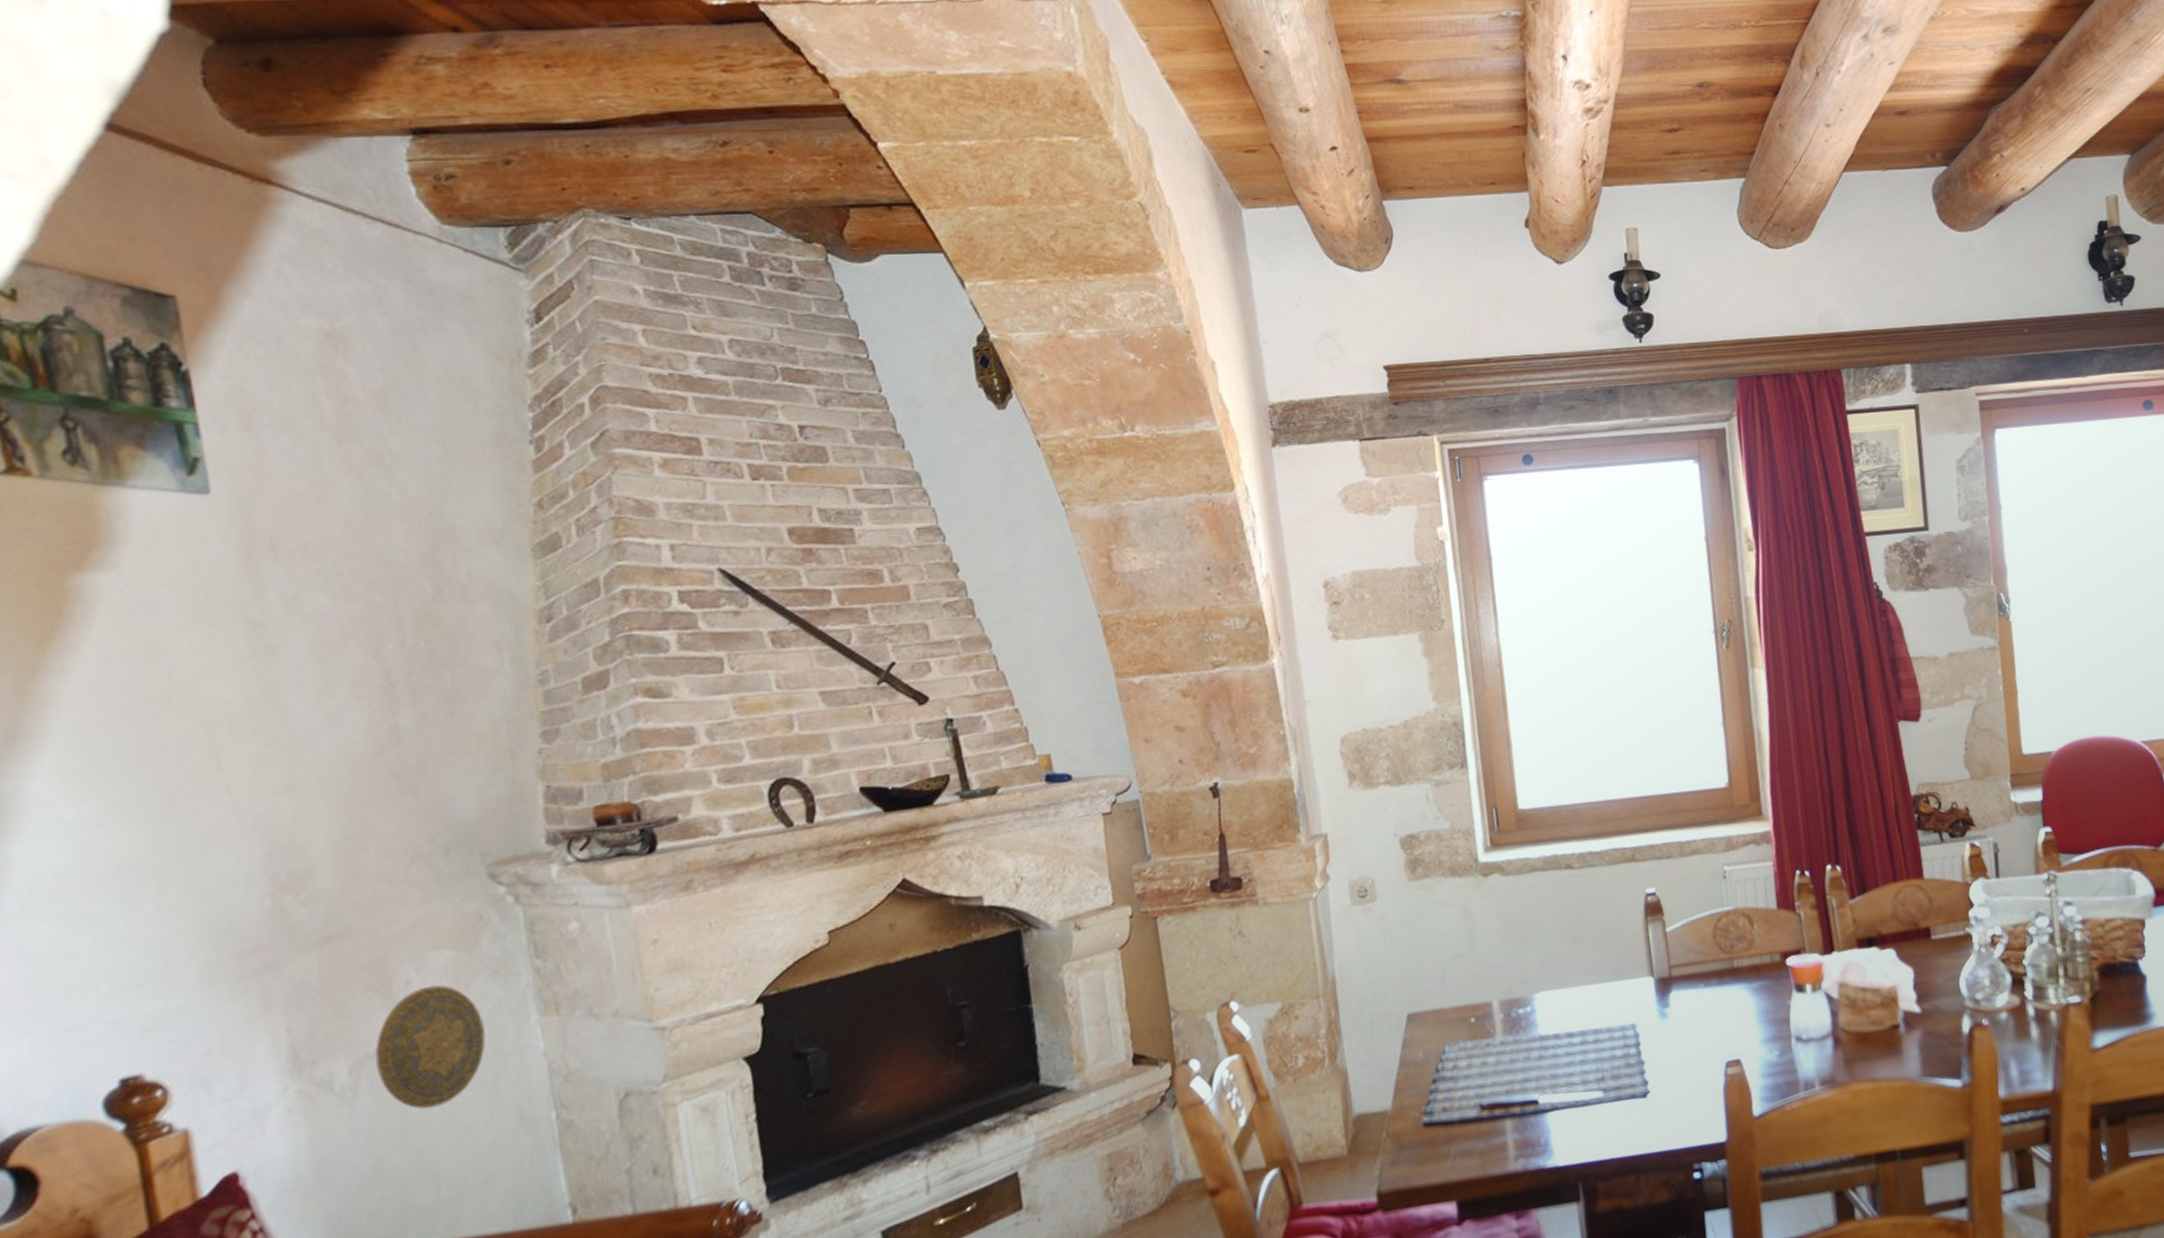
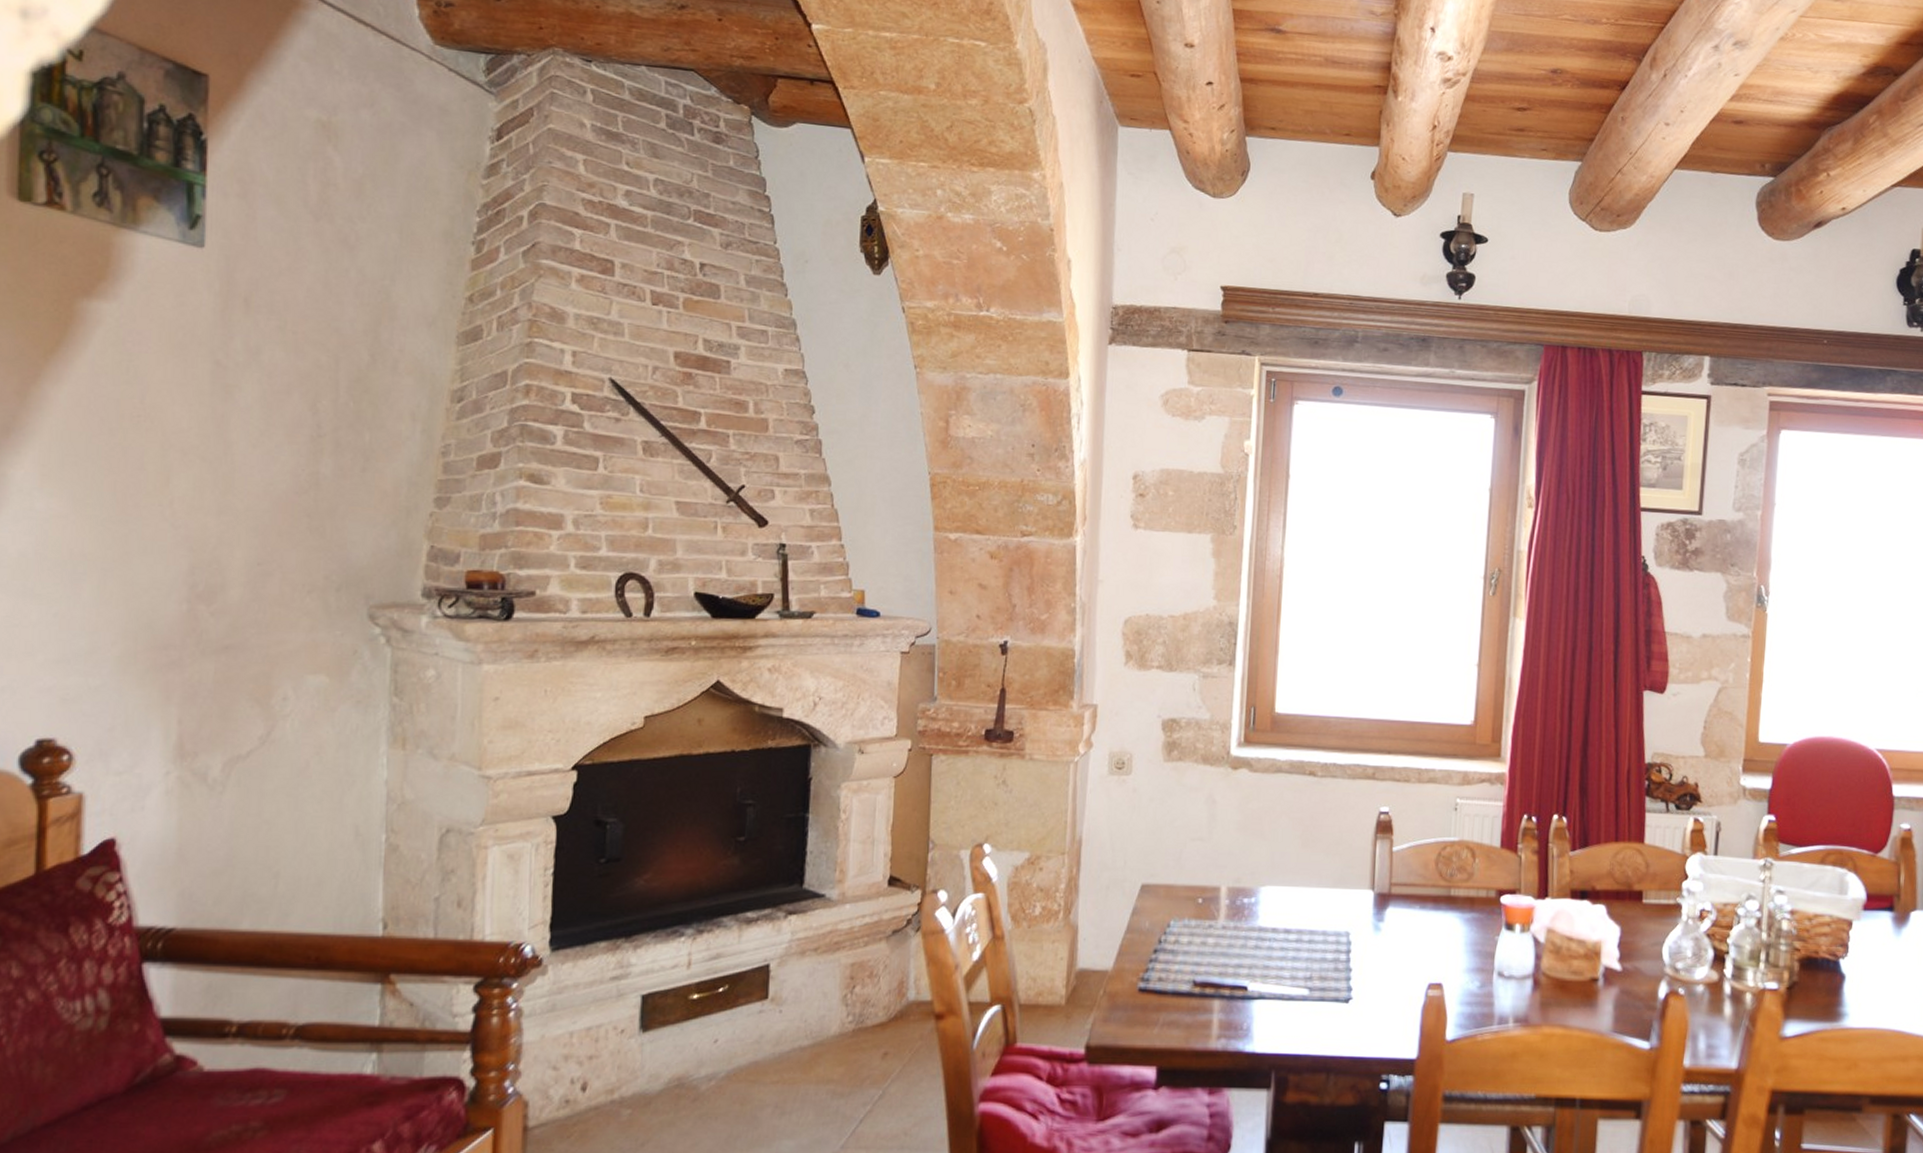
decorative plate: present [375,984,486,1109] -> none [244,704,341,812]

